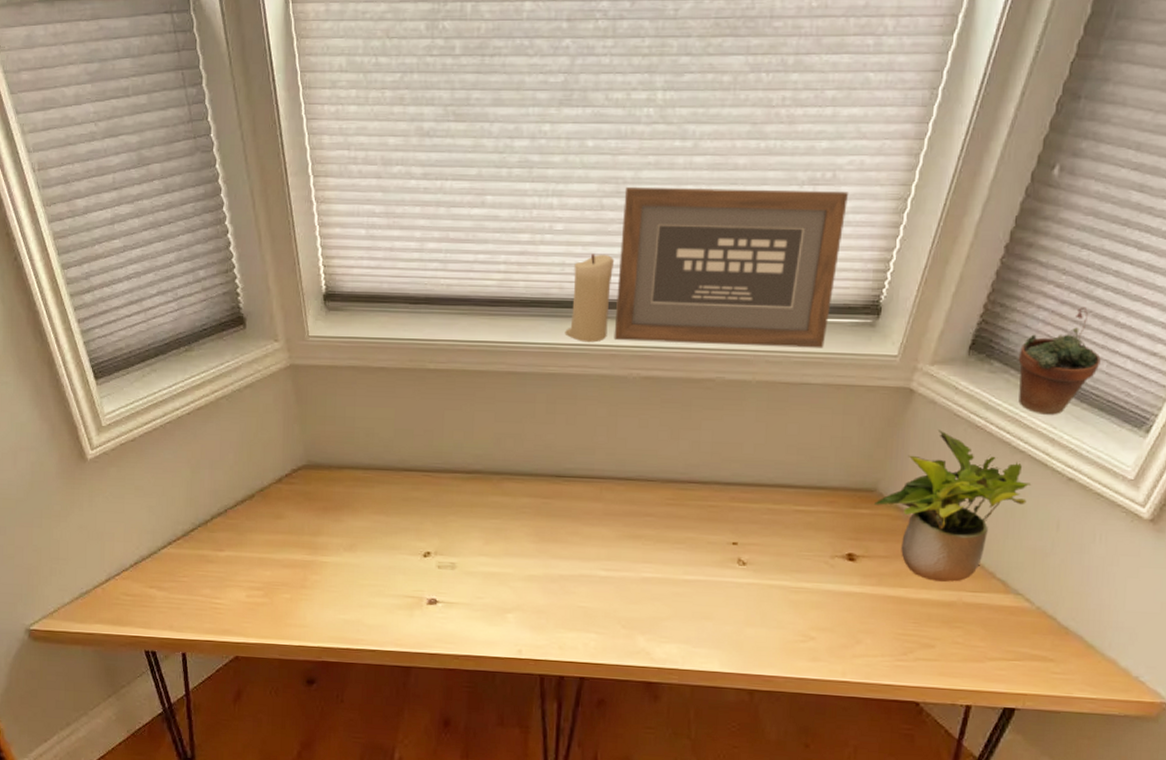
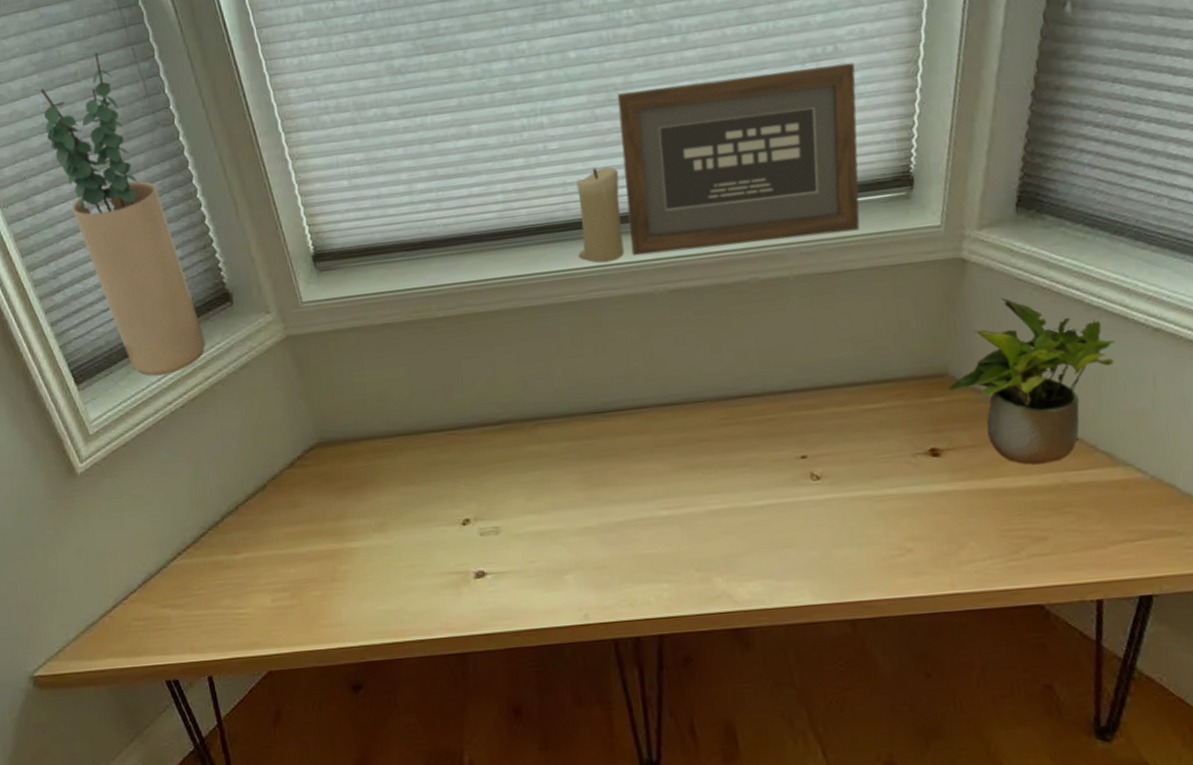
vase: none [92,71,217,383] -> present [40,52,206,377]
succulent plant: present [1018,307,1101,416] -> none [1070,143,1161,266]

